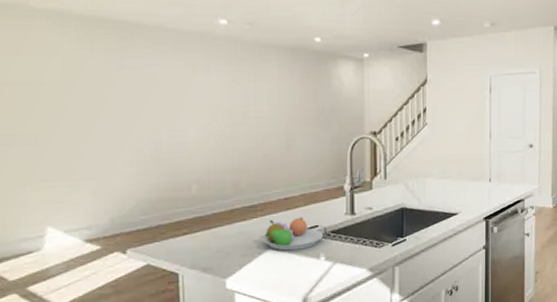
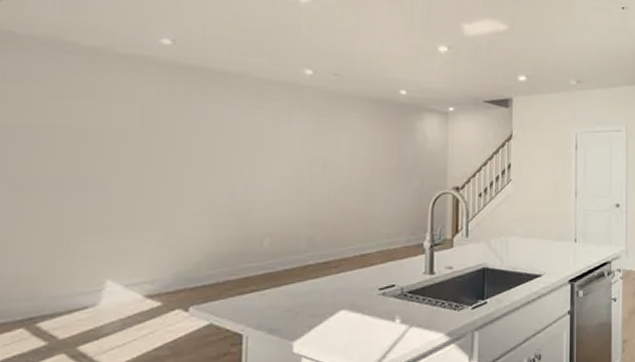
fruit bowl: present [263,217,323,251] -> none [335,275,399,312]

